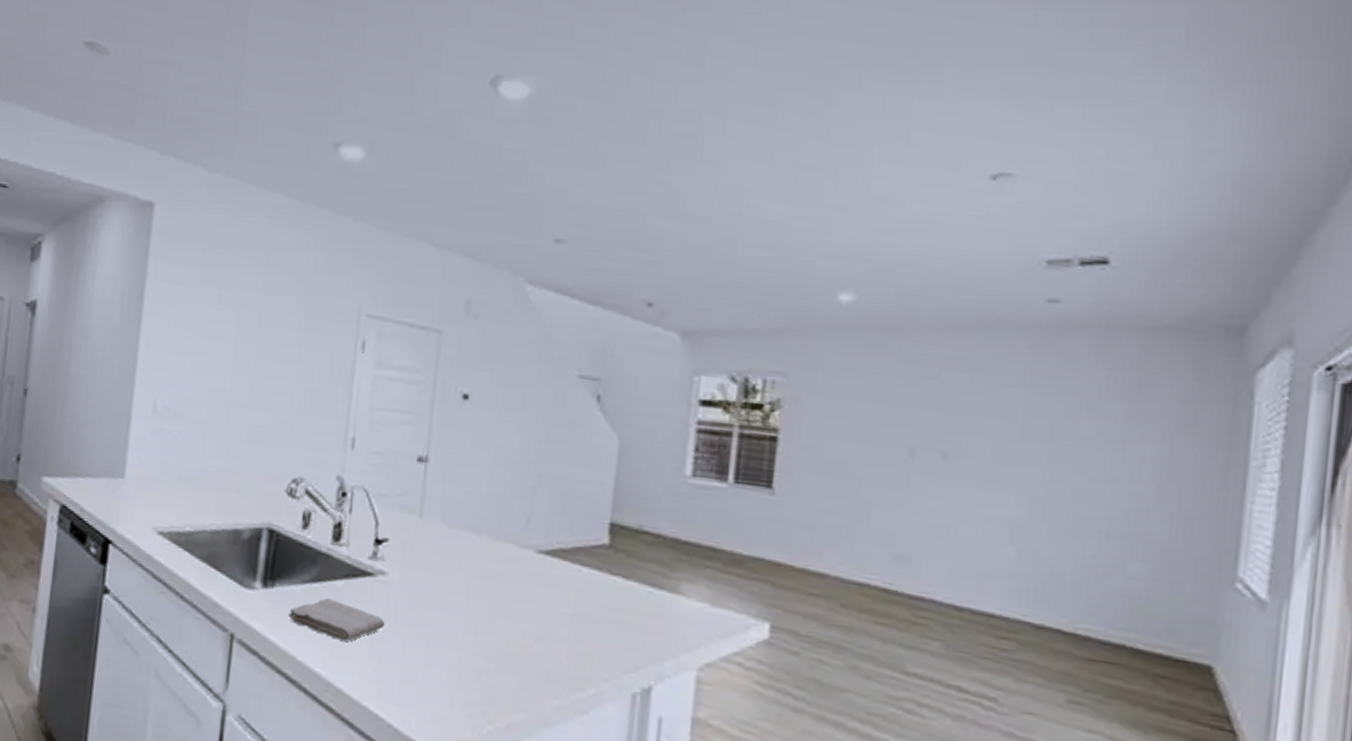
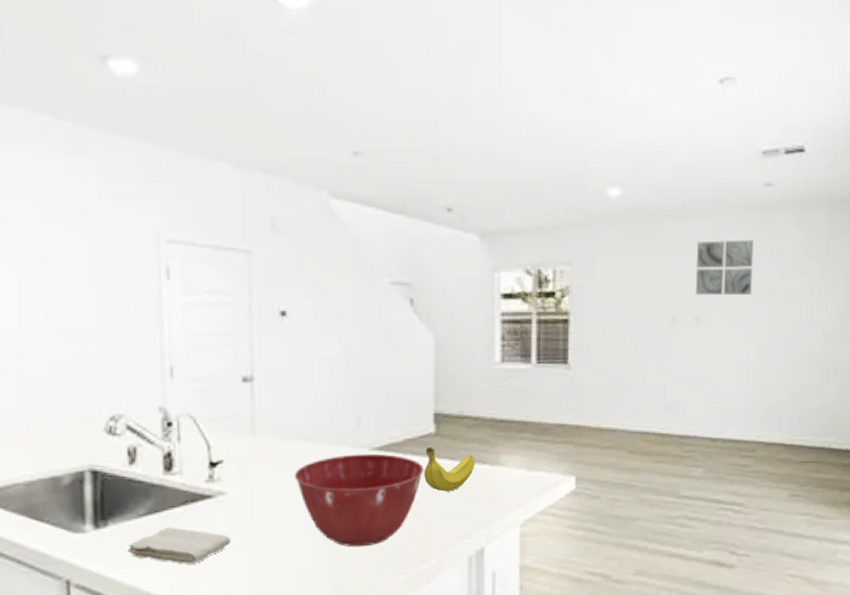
mixing bowl: none [454,553,593,659] -> present [294,453,424,547]
fruit: none [591,559,652,615] -> present [424,446,476,492]
wall art: none [943,362,1029,435] -> present [695,240,754,296]

